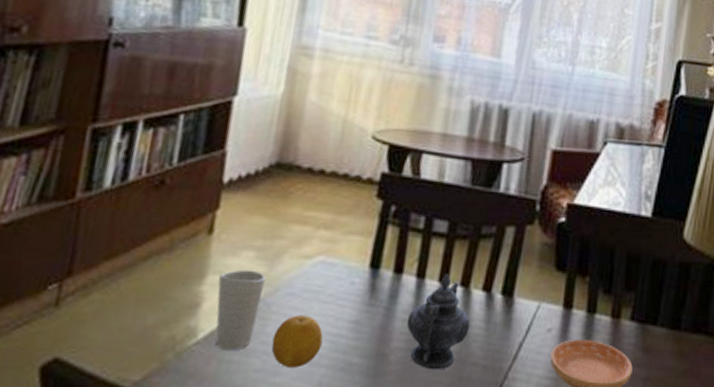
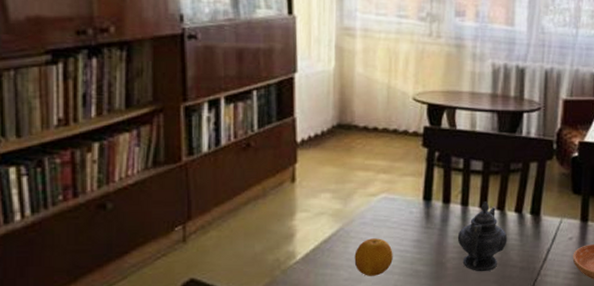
cup: present [215,269,266,351] -> none [305,207,342,267]

